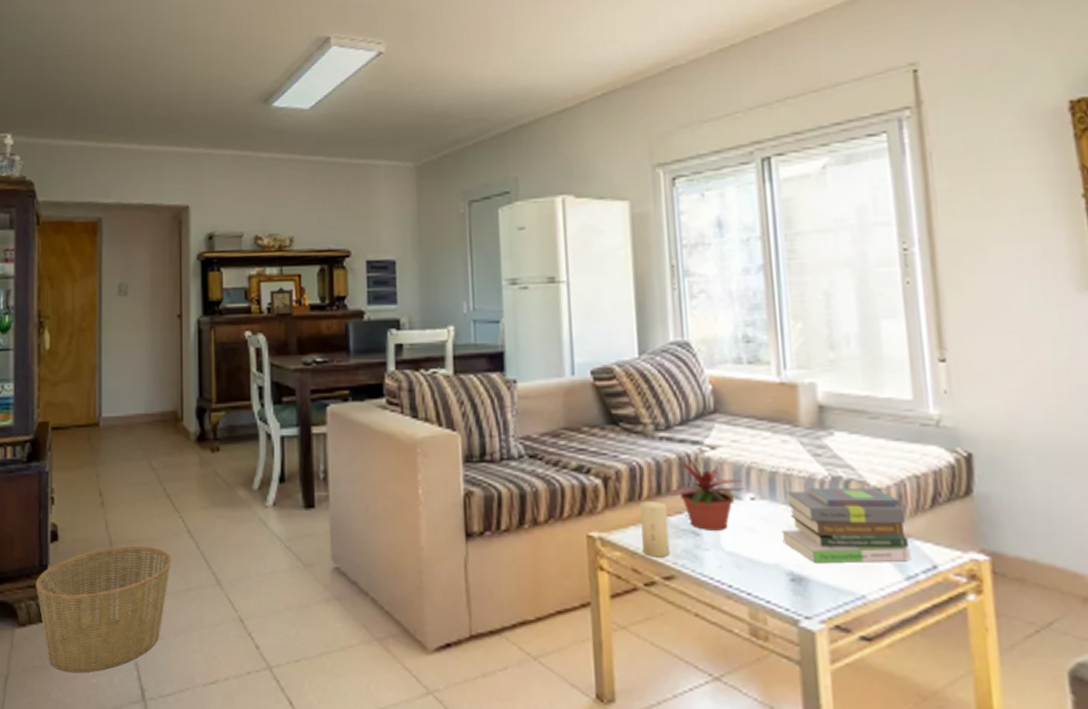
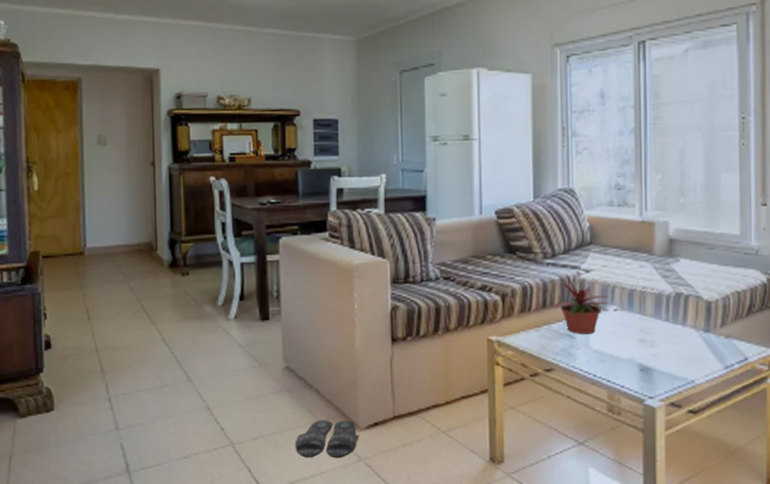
basket: present [36,545,172,673] -> none [33,351,150,453]
photo frame: present [270,287,293,318] -> none [231,140,251,166]
slippers: none [347,638,427,690] -> present [295,419,359,458]
candle: present [640,502,670,557] -> none [529,313,551,355]
books: present [781,488,912,564] -> none [635,301,730,358]

